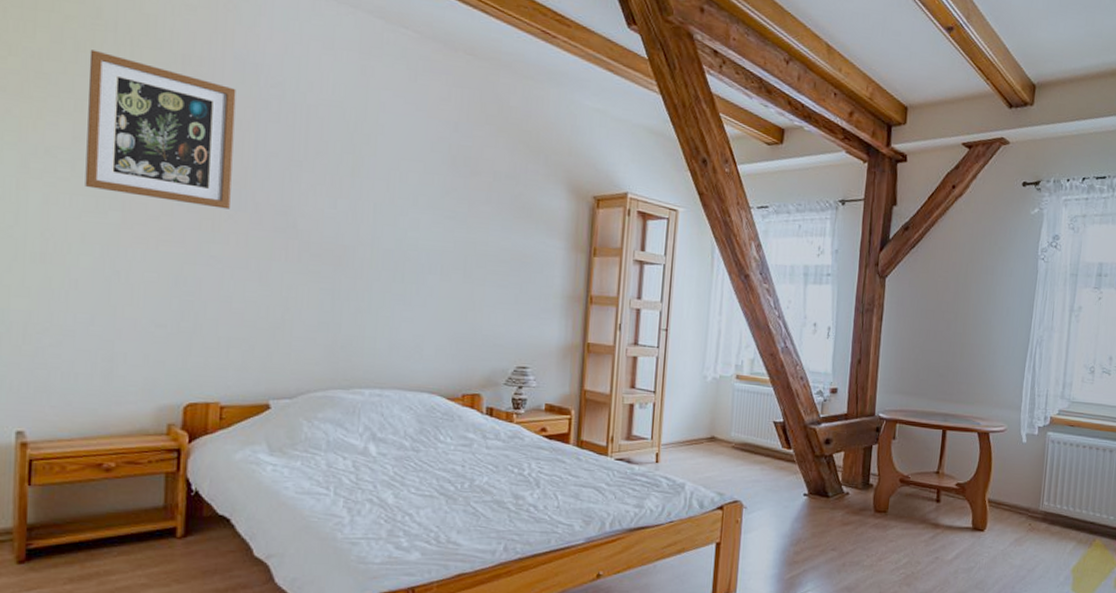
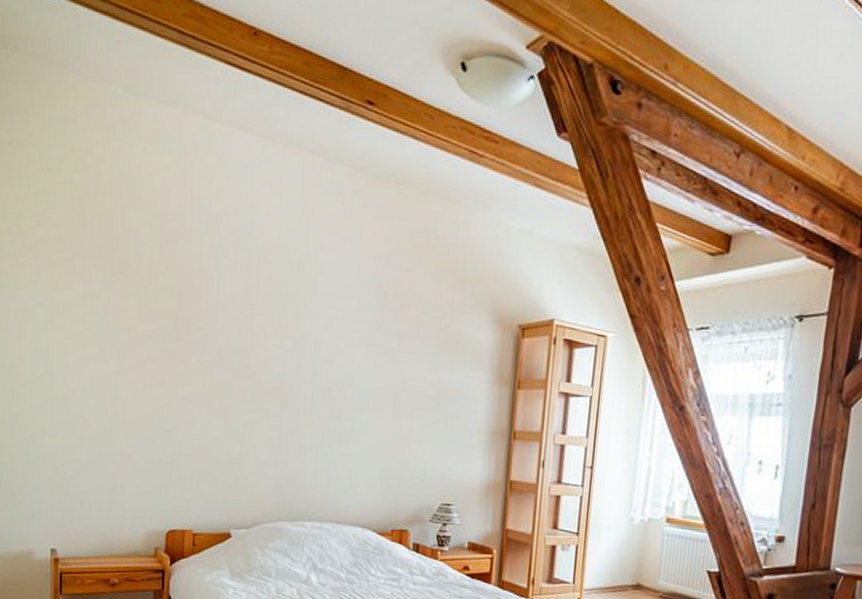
wall art: present [85,50,236,209] -> none [92,214,202,353]

